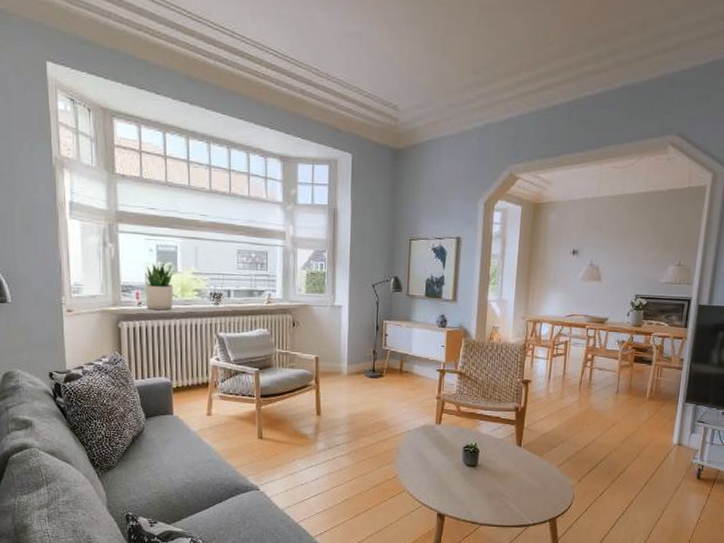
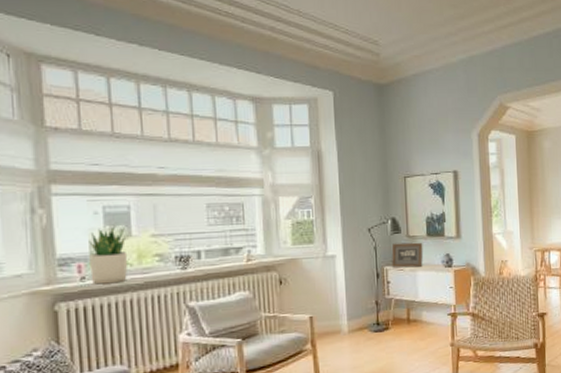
picture frame: none [391,300,421,324] -> present [391,242,423,268]

